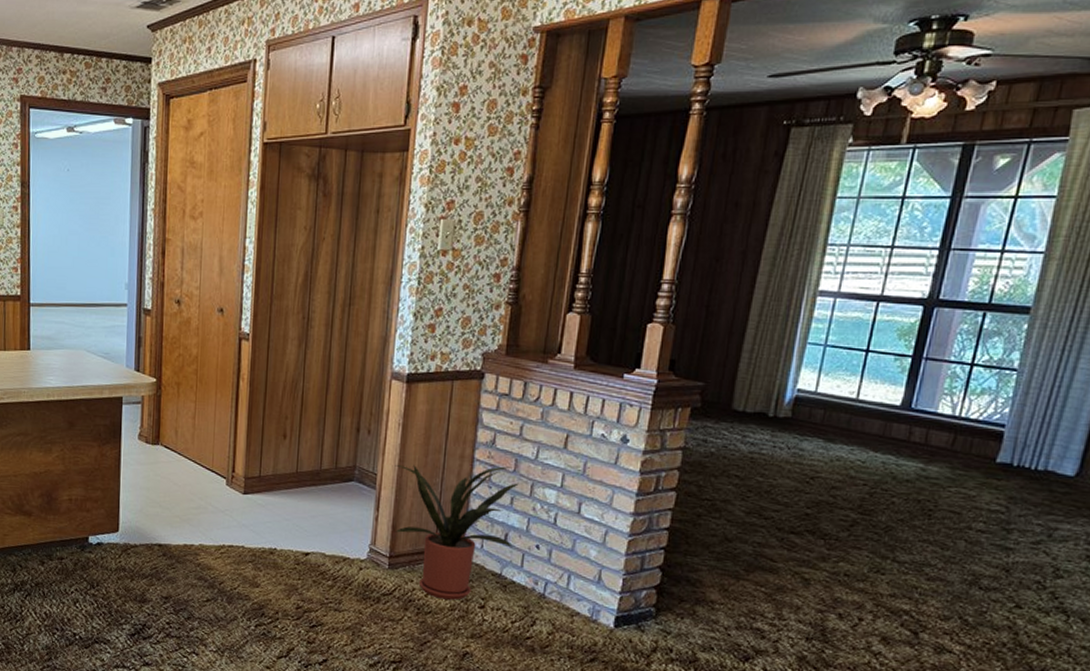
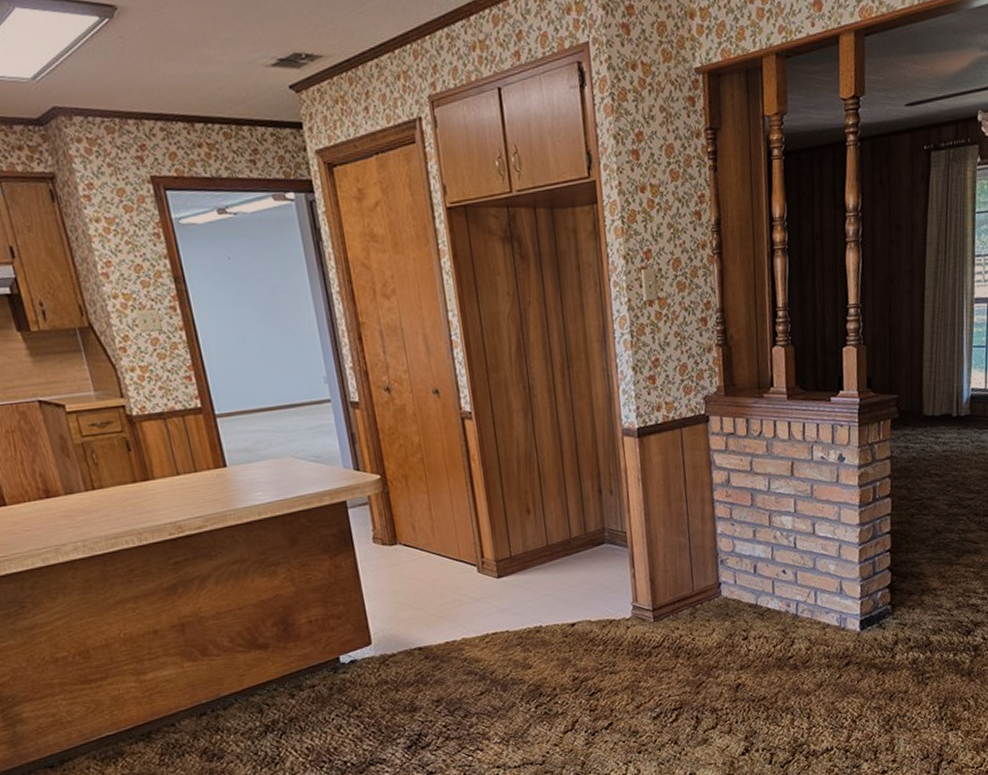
house plant: present [394,464,519,600] -> none [641,502,763,640]

